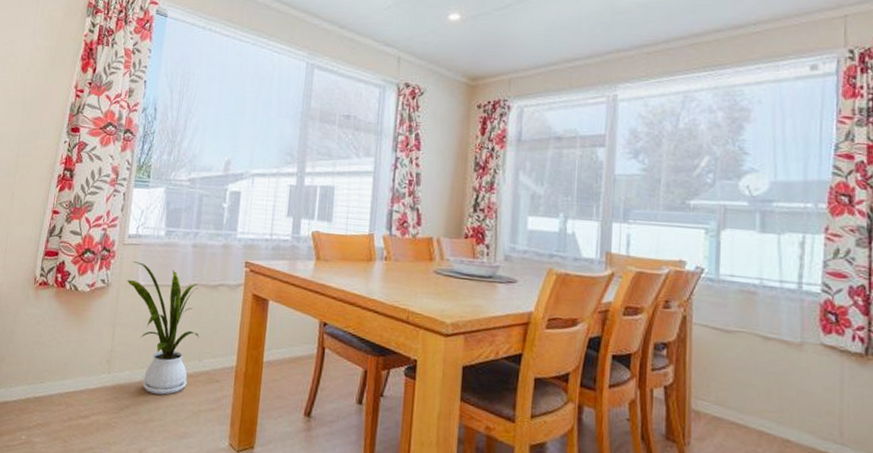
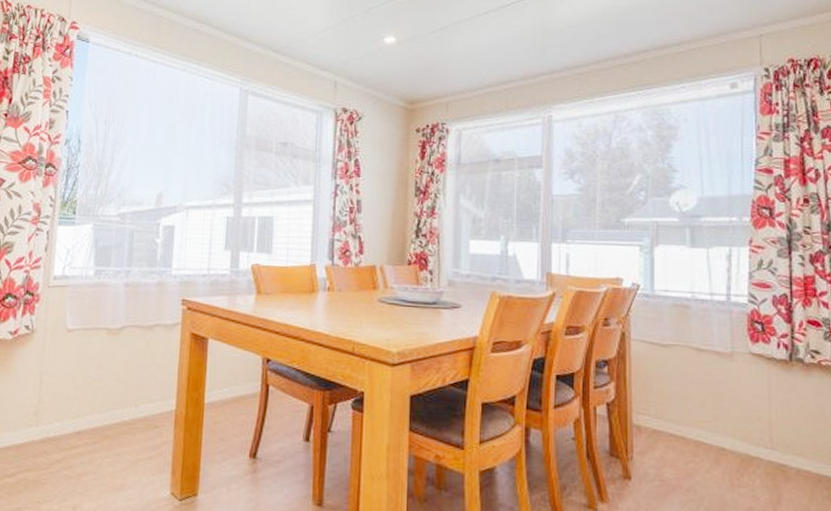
house plant: present [127,261,199,395] -> none [53,304,135,446]

